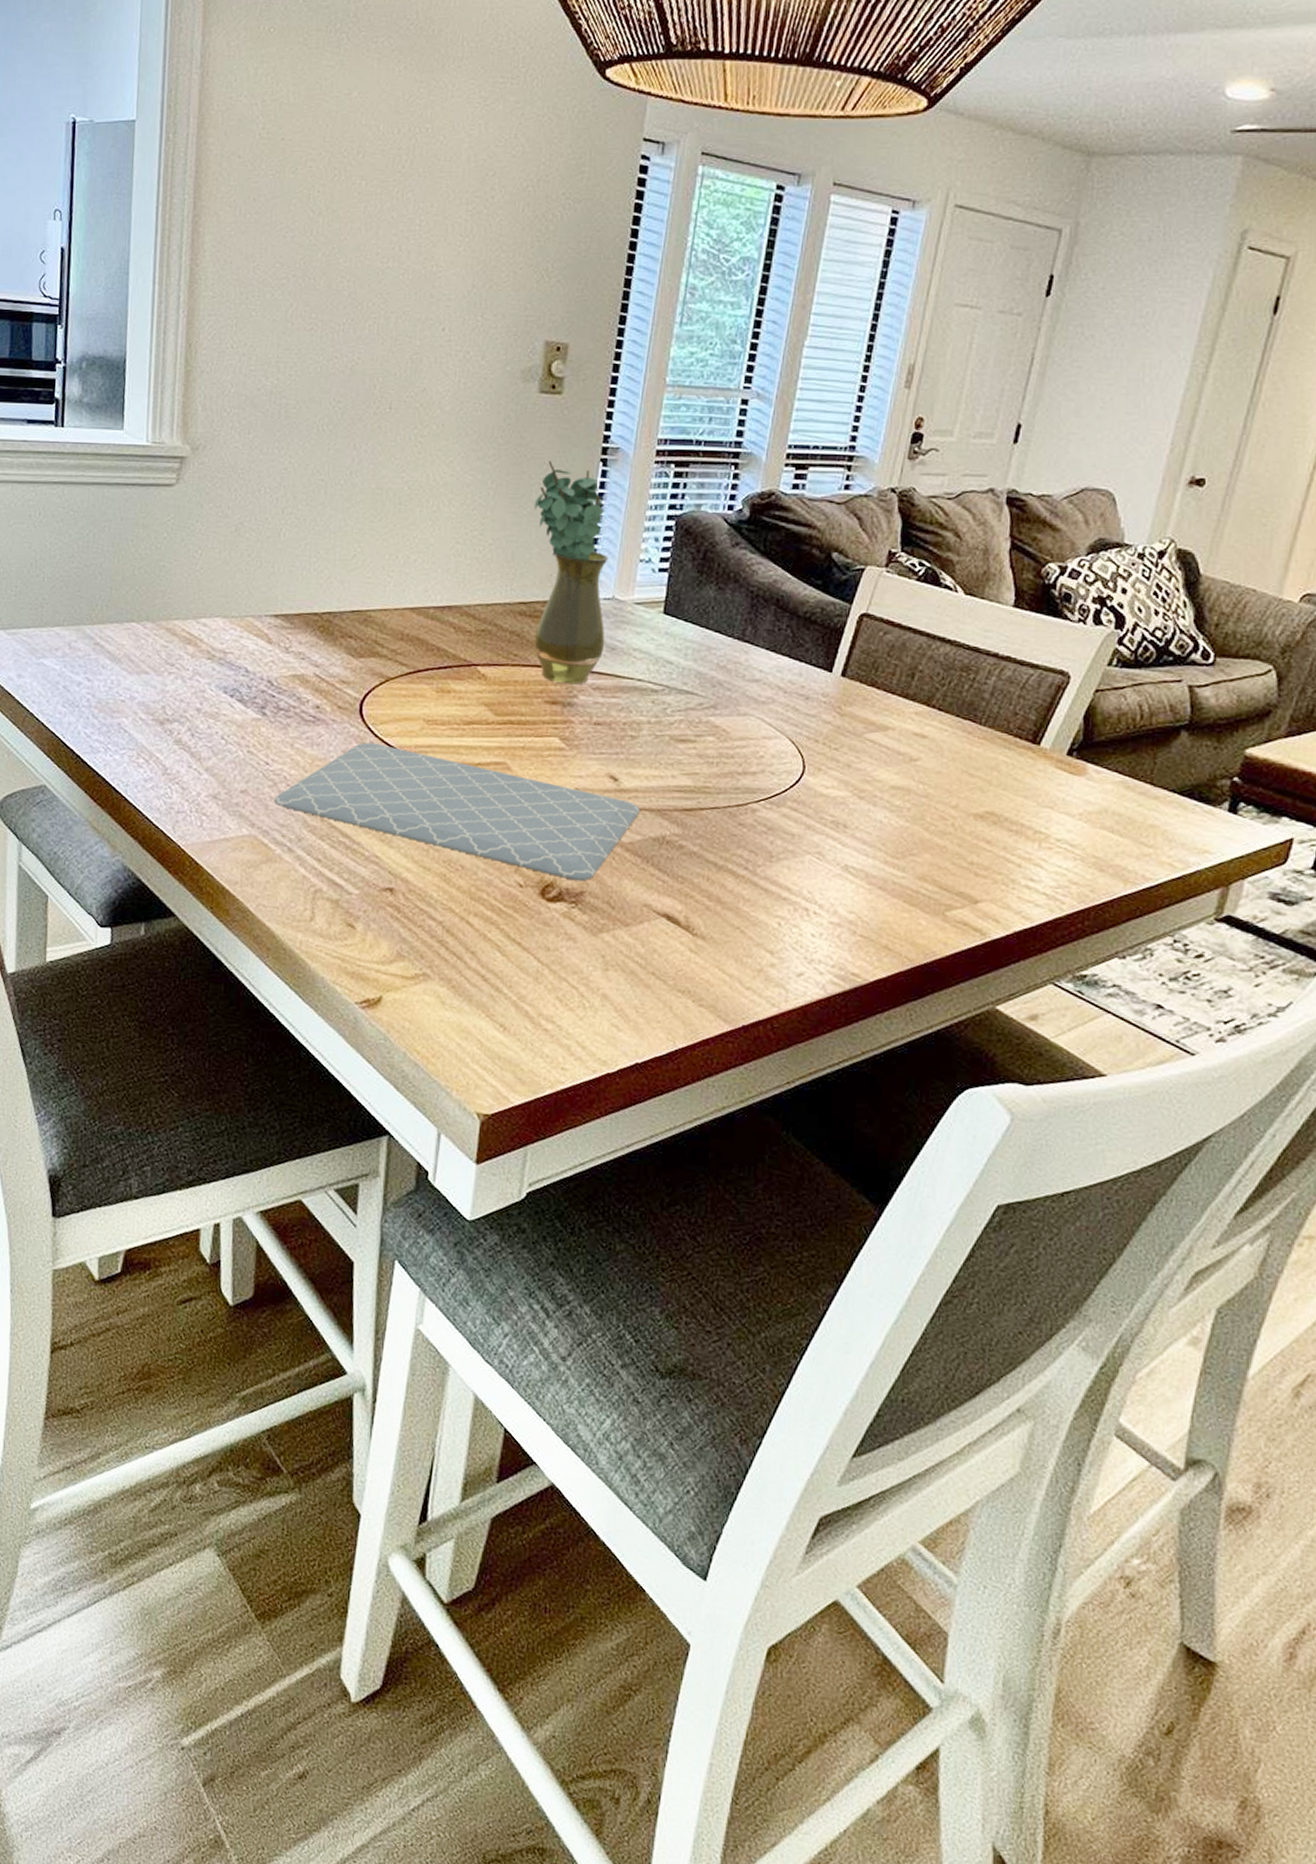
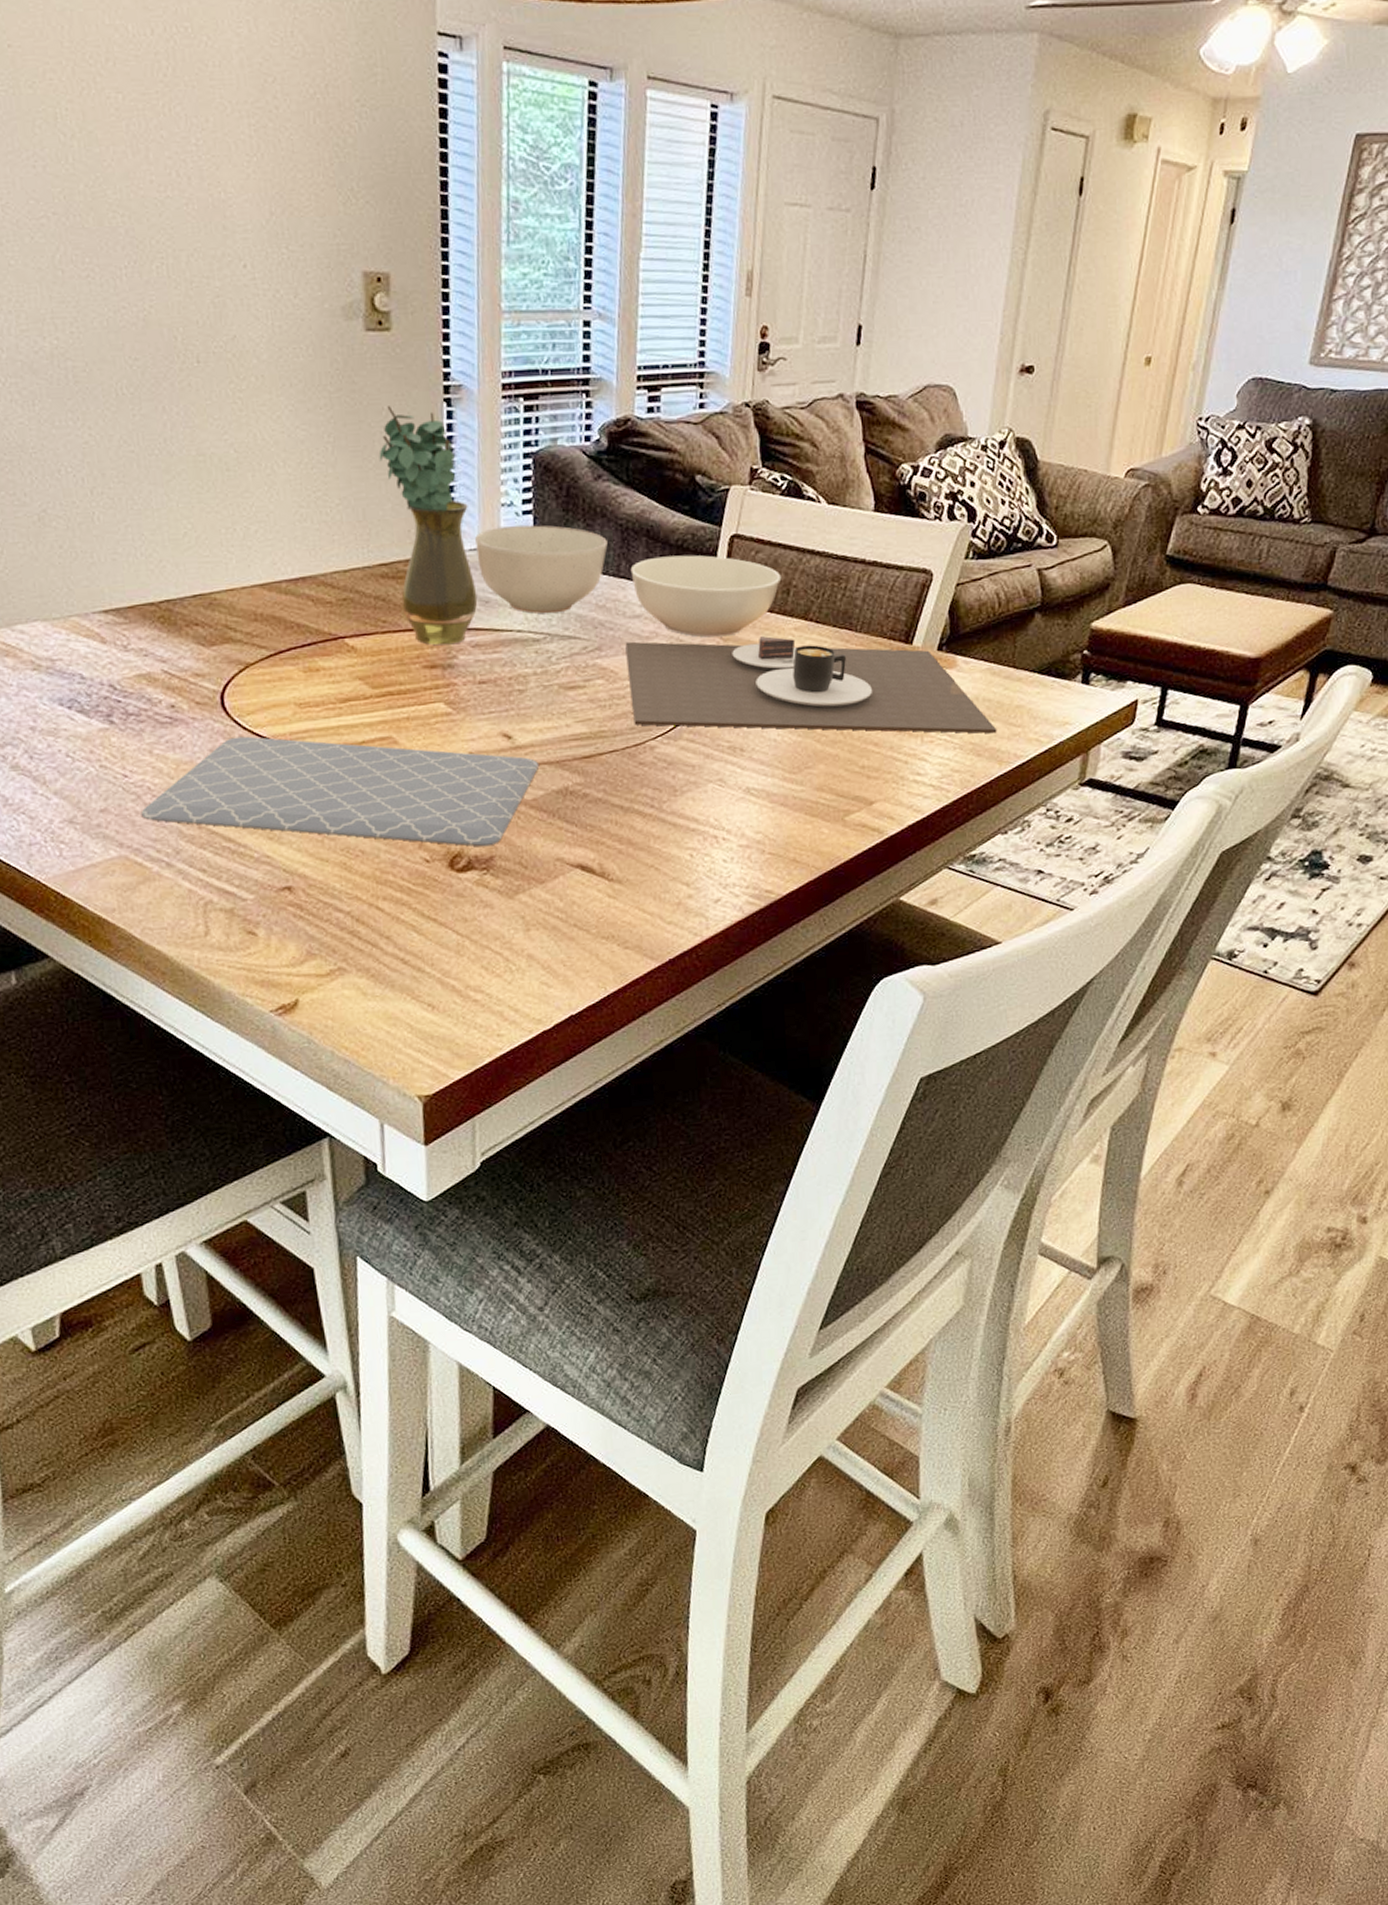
bowl: none [610,581,737,668] -> present [475,525,608,614]
place setting: none [739,703,1126,851] -> present [625,636,997,734]
bowl: none [755,626,908,712] -> present [630,555,782,637]

